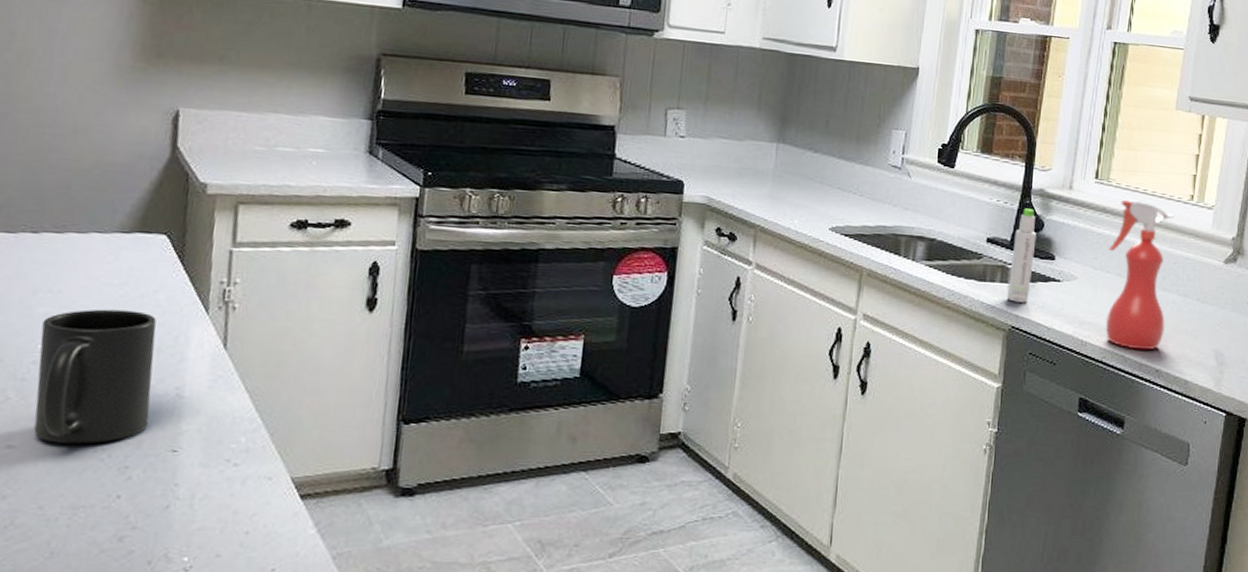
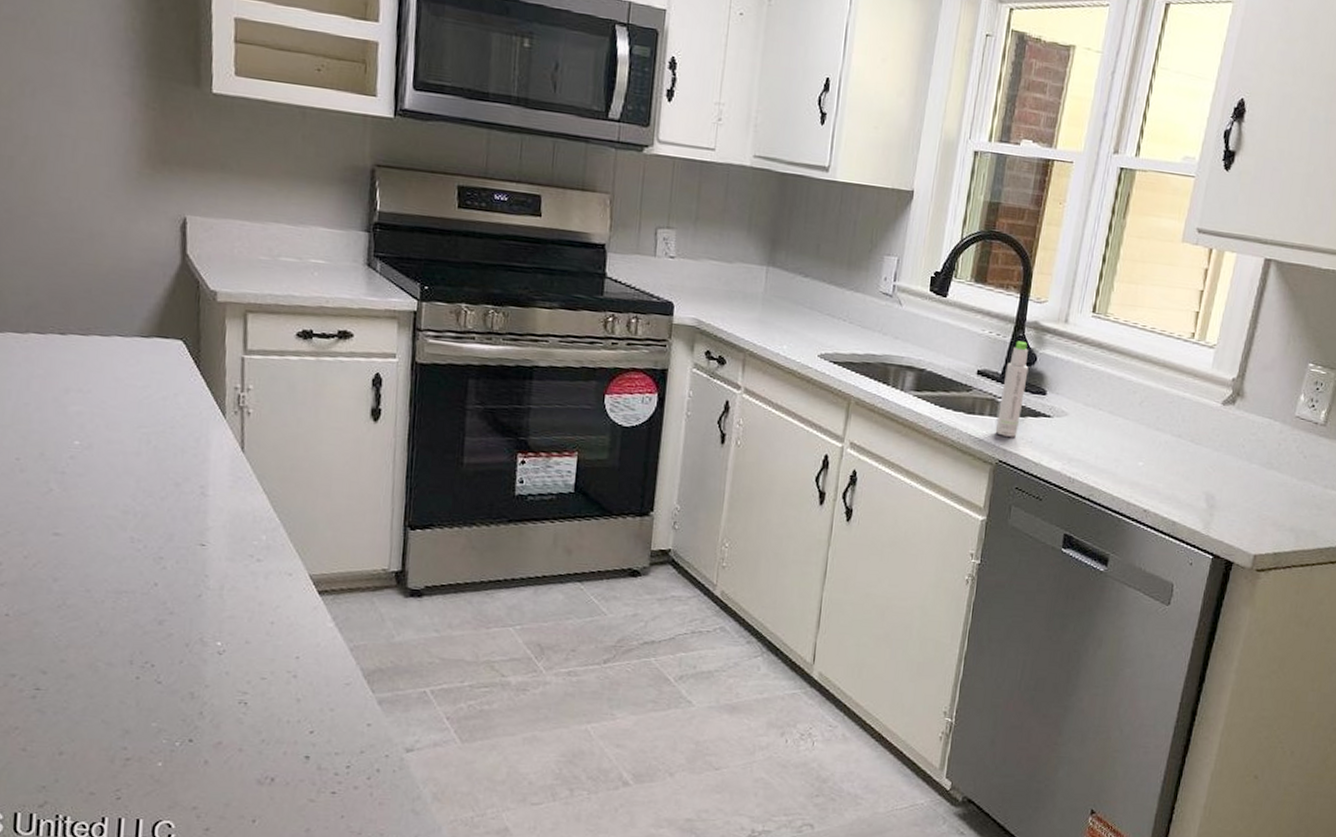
mug: present [33,309,157,444] -> none [75,409,179,535]
spray bottle: present [1105,198,1175,350] -> none [1094,334,1173,490]

